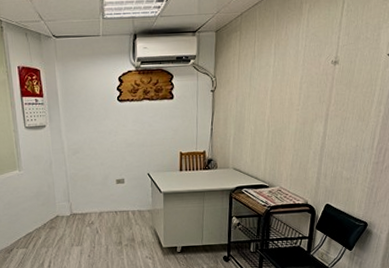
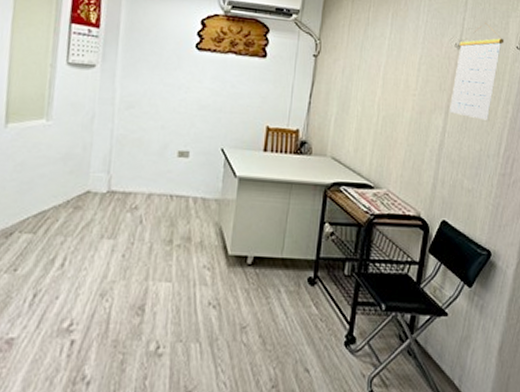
calendar: none [329,38,376,121] -> present [450,23,505,120]

